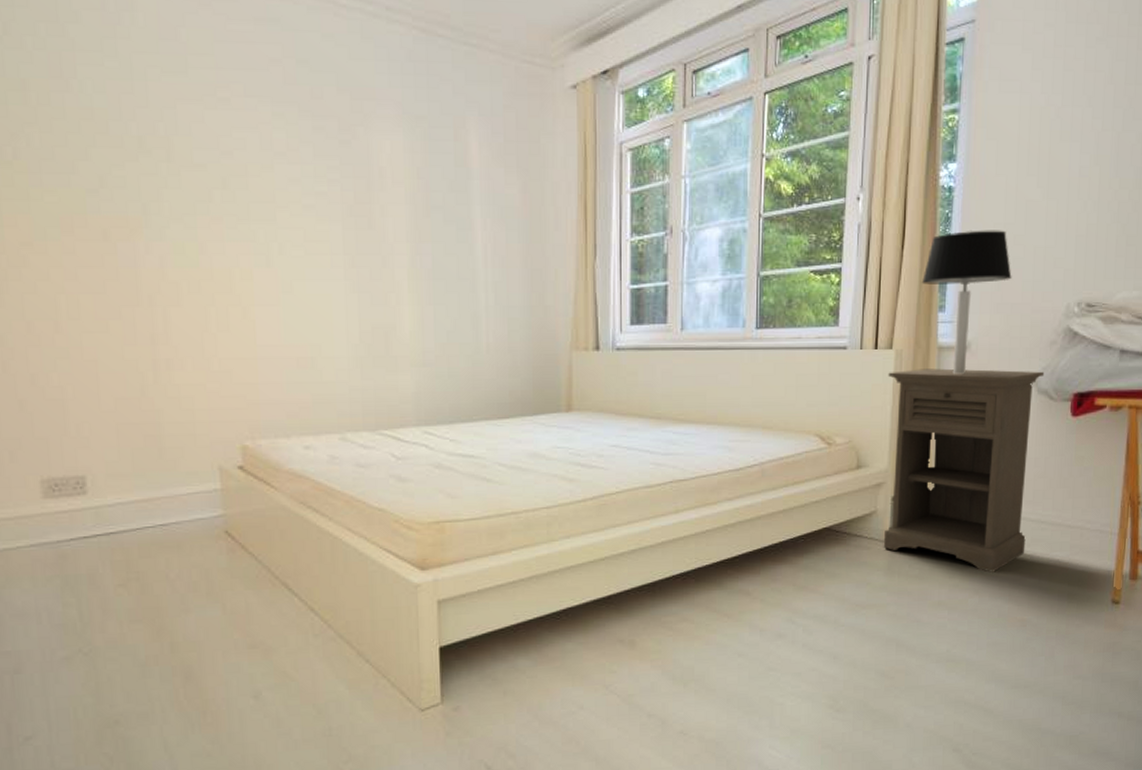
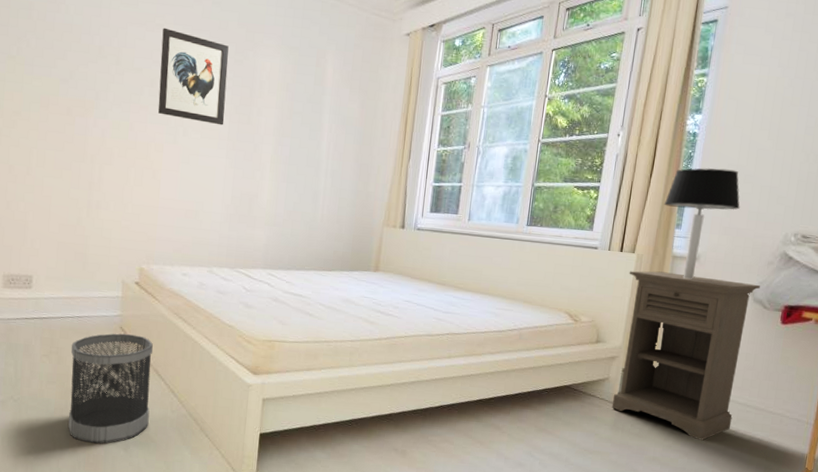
wastebasket: none [157,539,284,696] -> present [68,333,153,444]
wall art: none [229,102,336,235] -> present [157,27,229,126]

